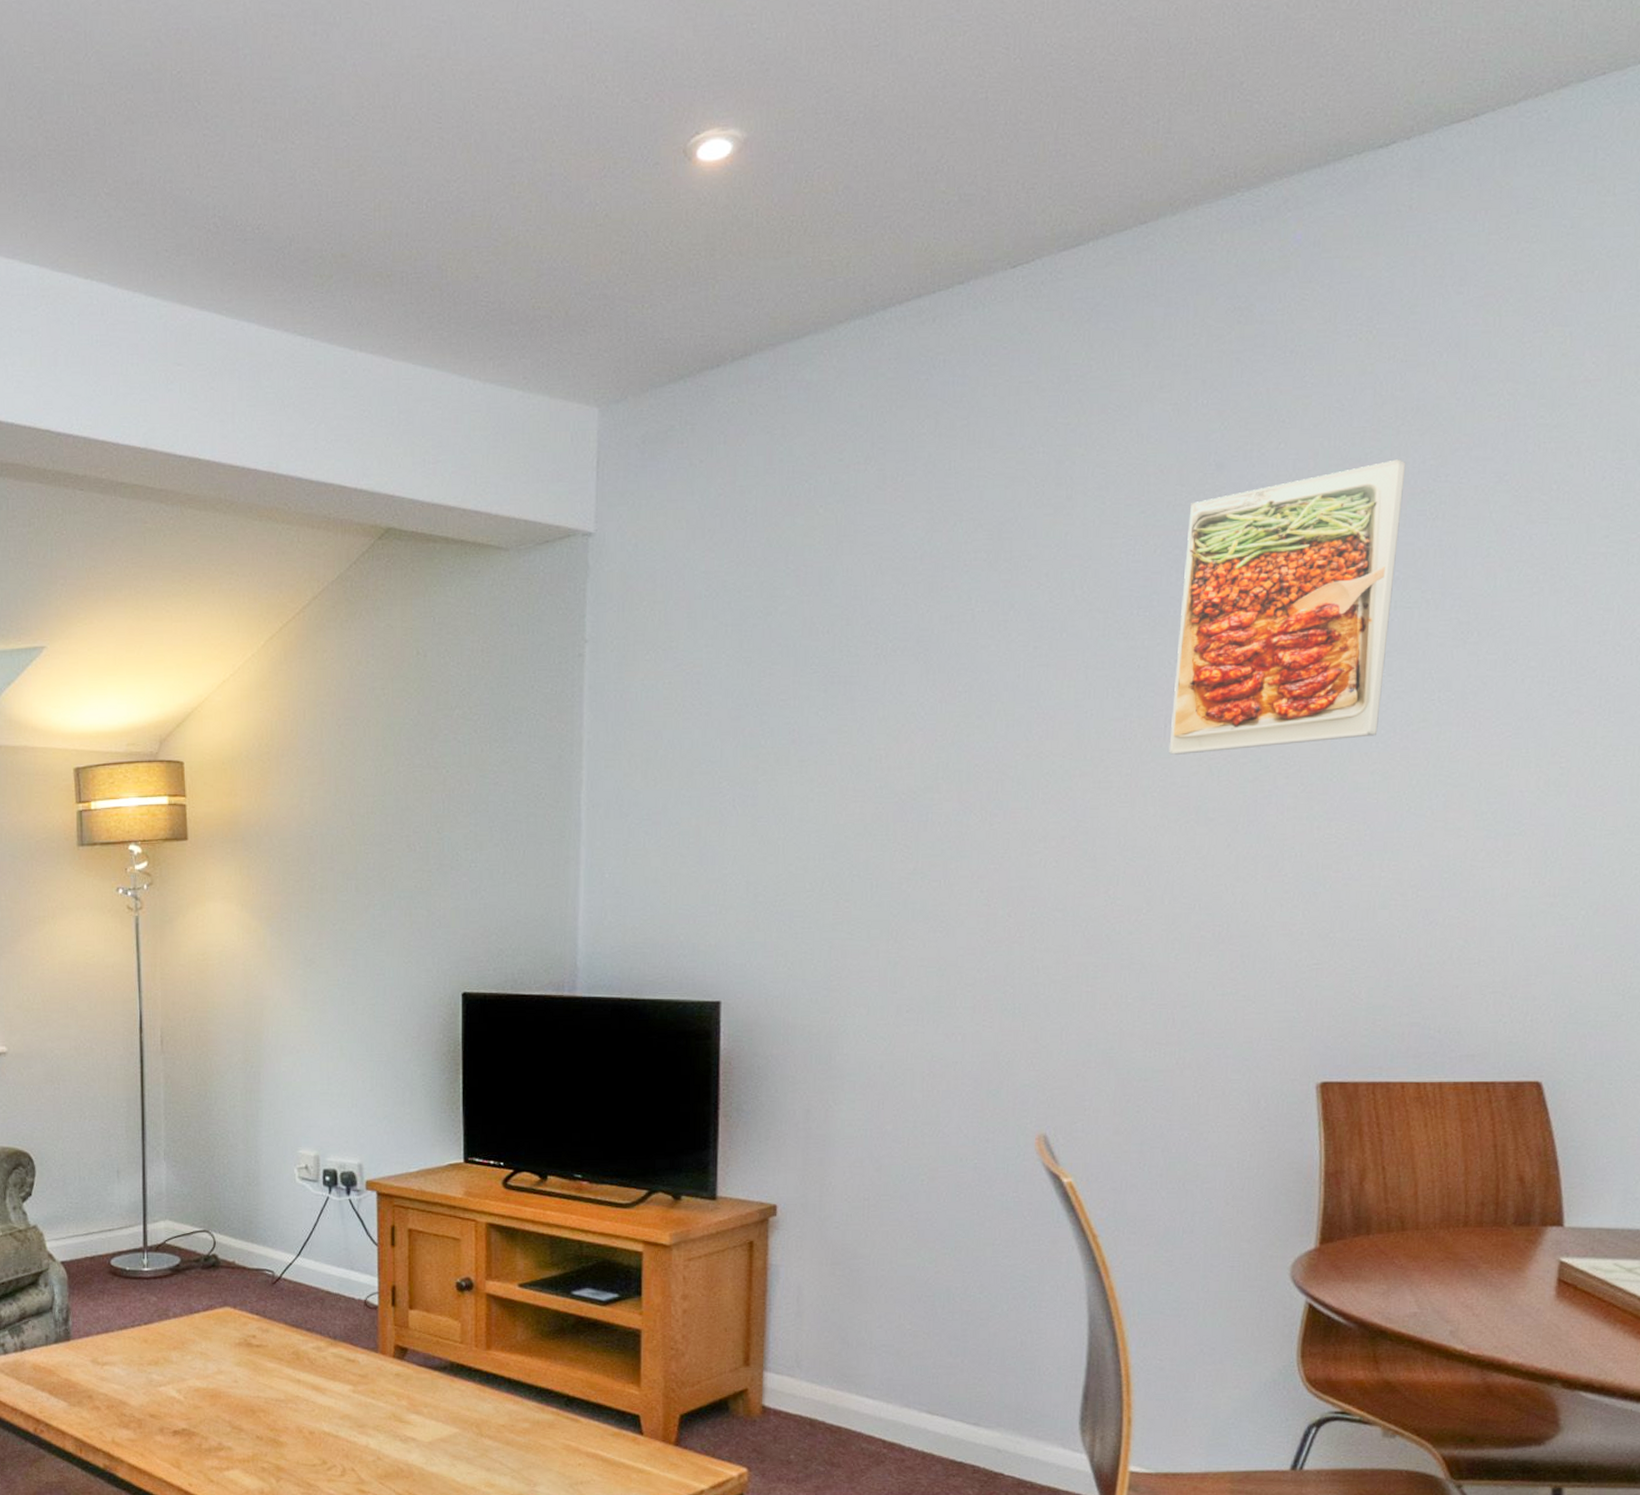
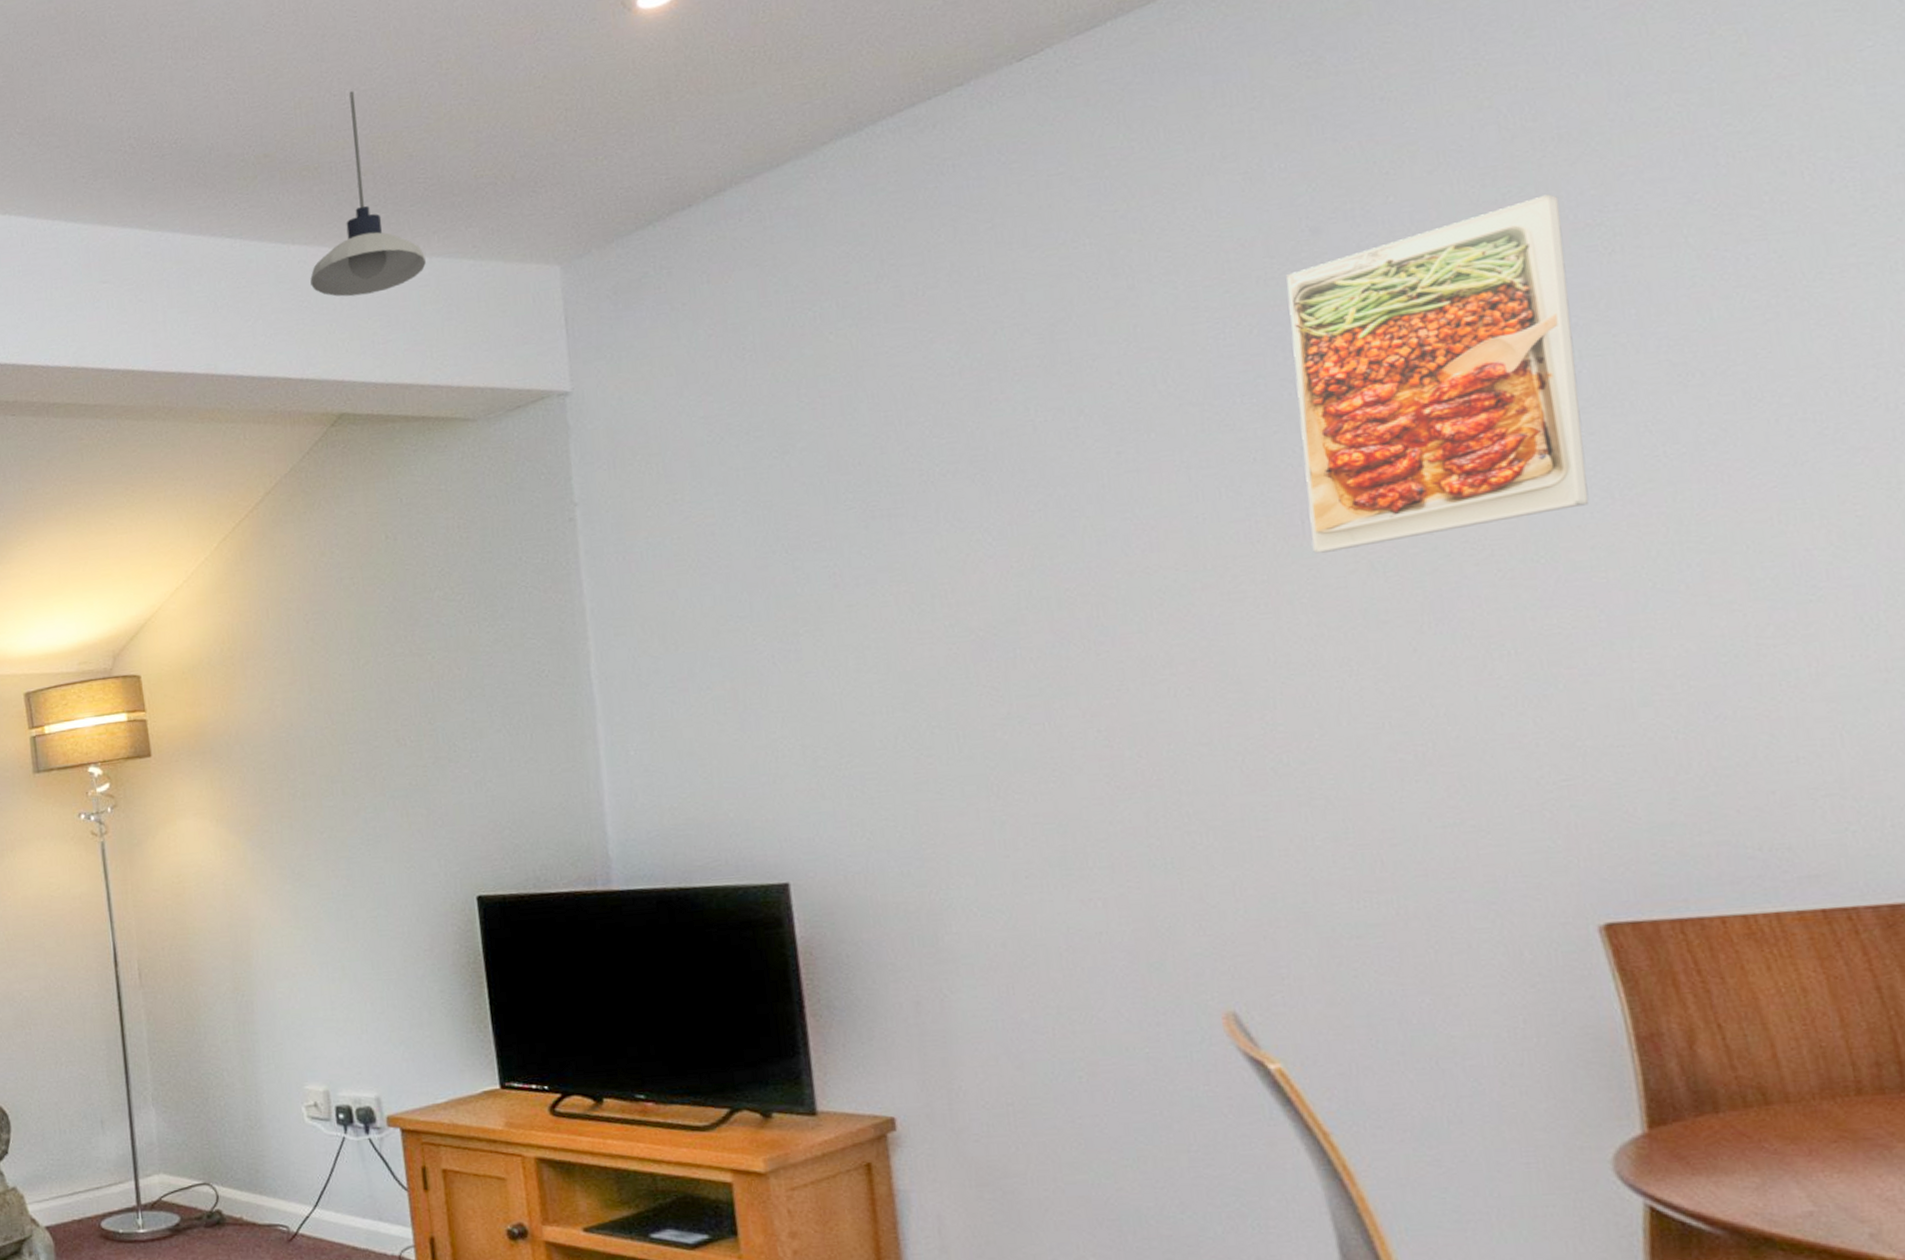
pendant light: none [373,201,480,412] -> present [310,91,426,297]

